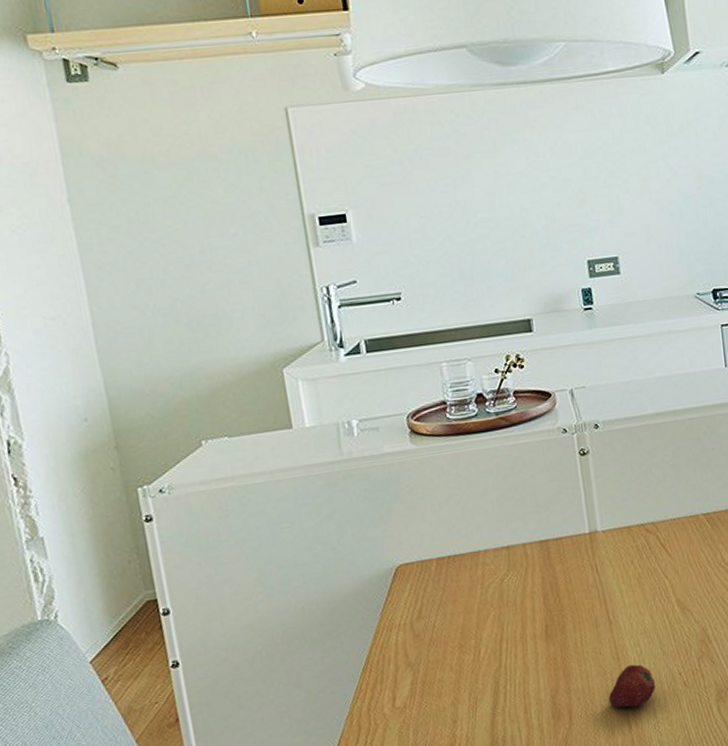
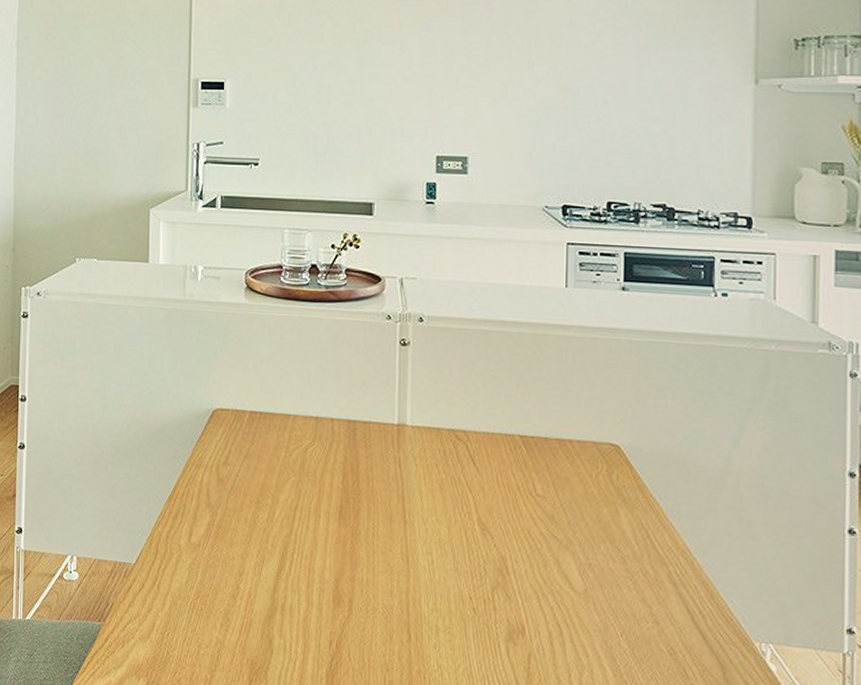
fruit: present [608,664,656,708] -> none [391,572,443,618]

